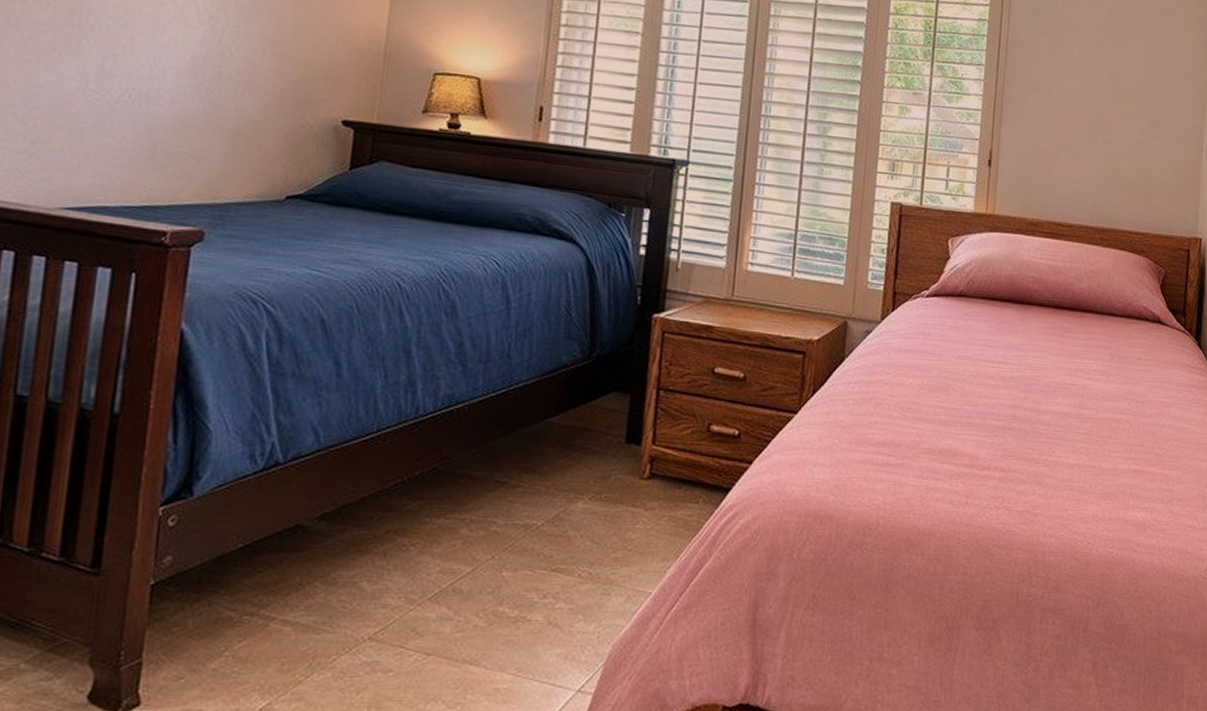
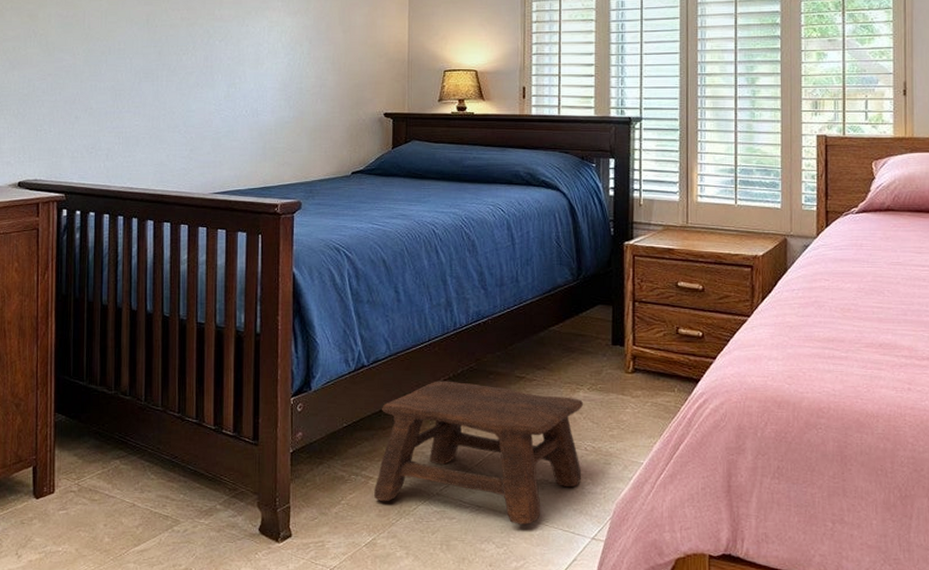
stool: none [275,485,583,676] -> present [374,381,584,524]

